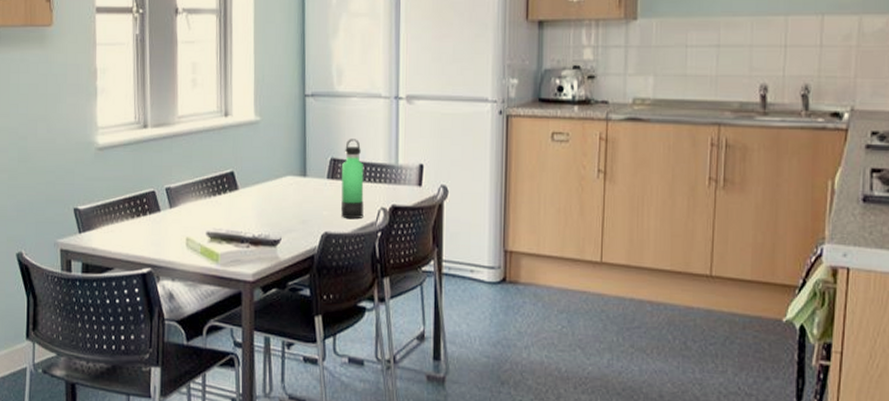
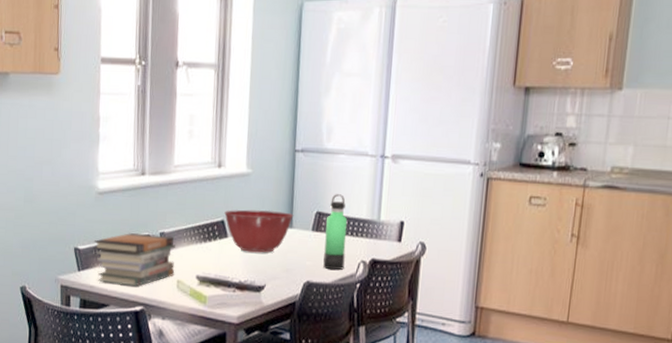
book stack: none [94,189,183,247] -> present [93,233,175,287]
mixing bowl: none [233,159,307,205] -> present [224,209,294,253]

